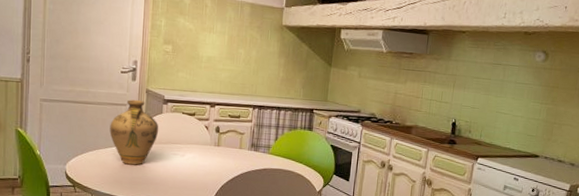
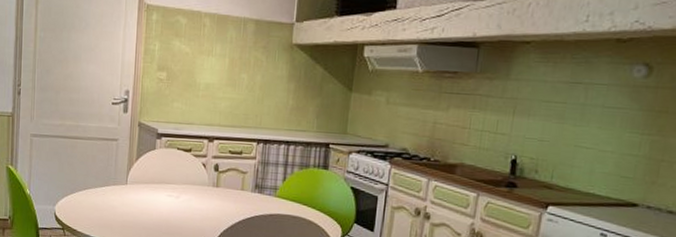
jug: present [109,100,159,165] -> none [100,134,152,208]

